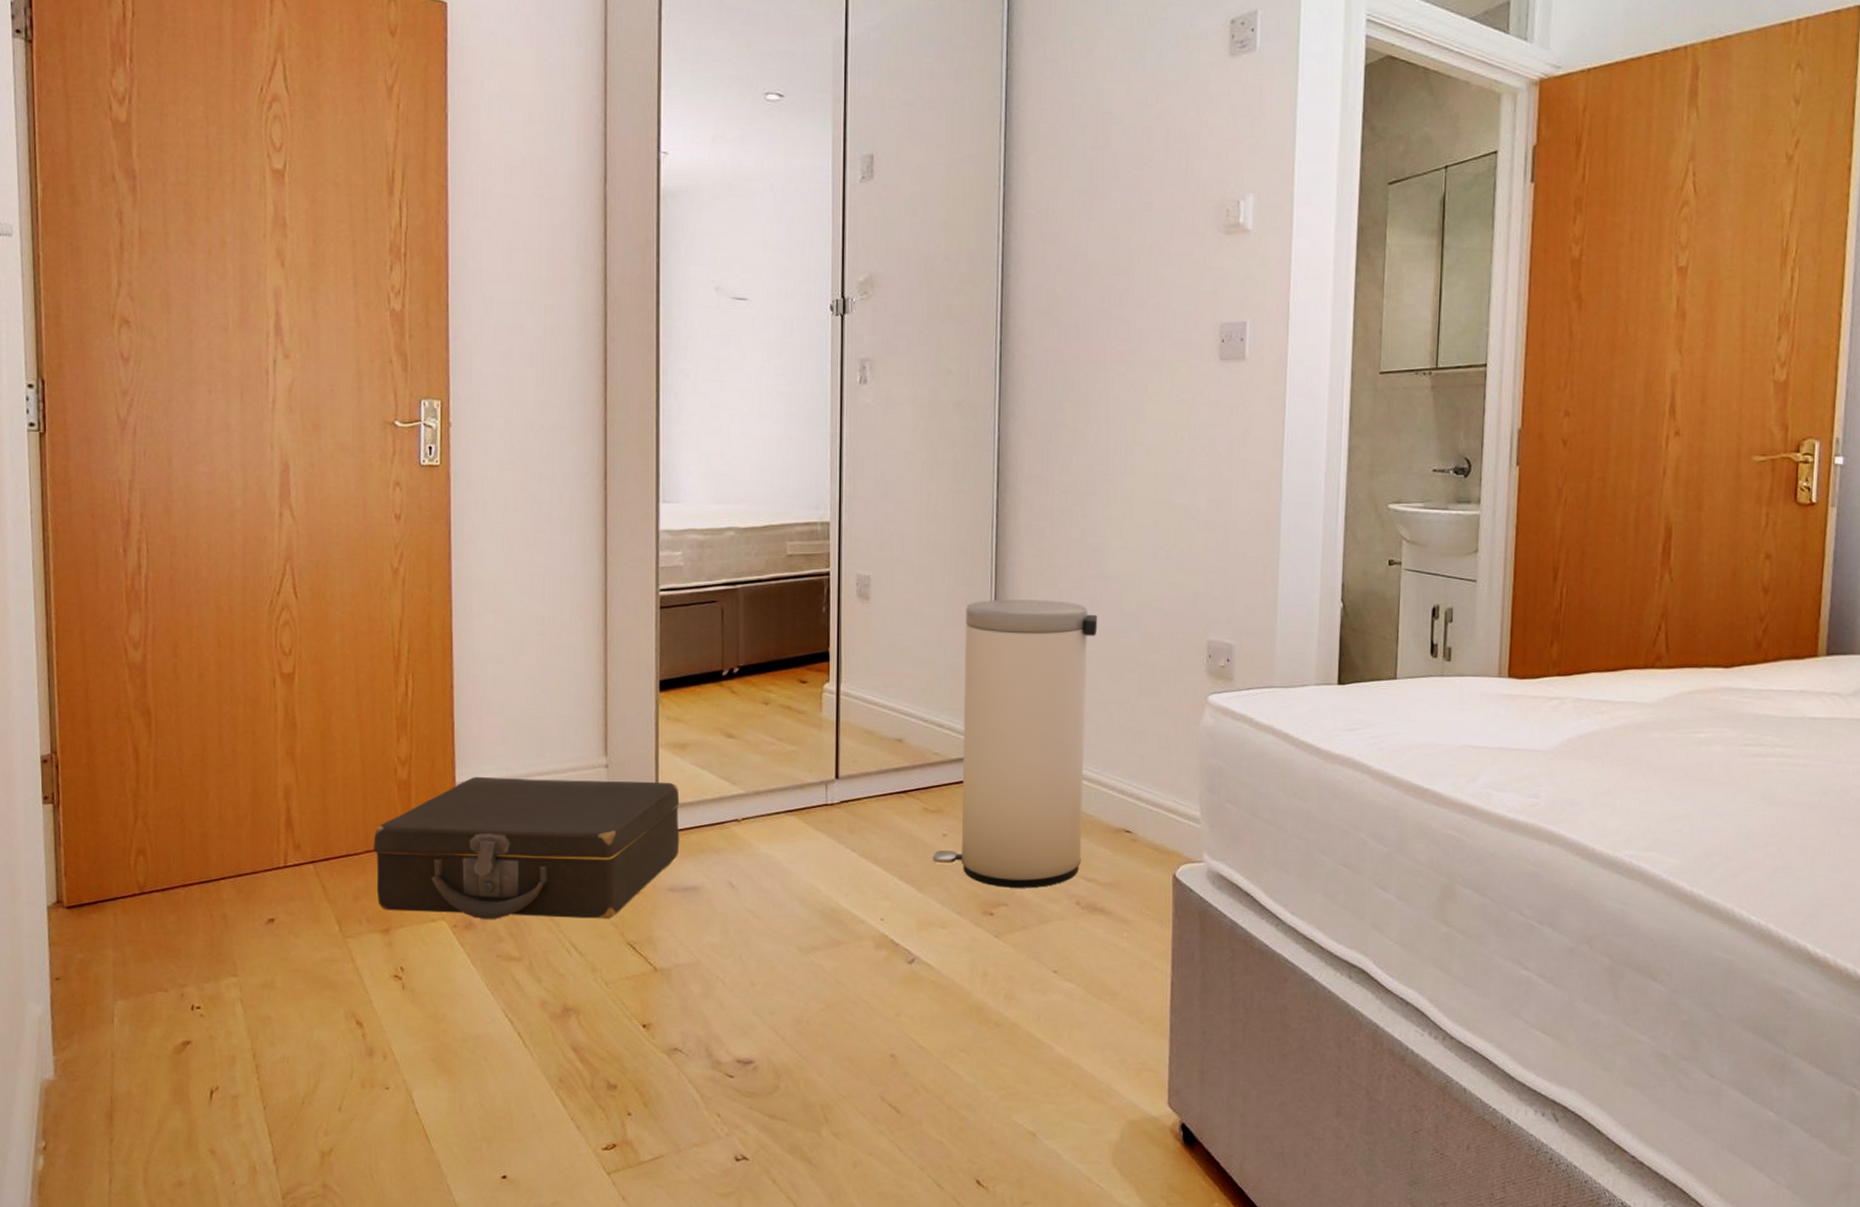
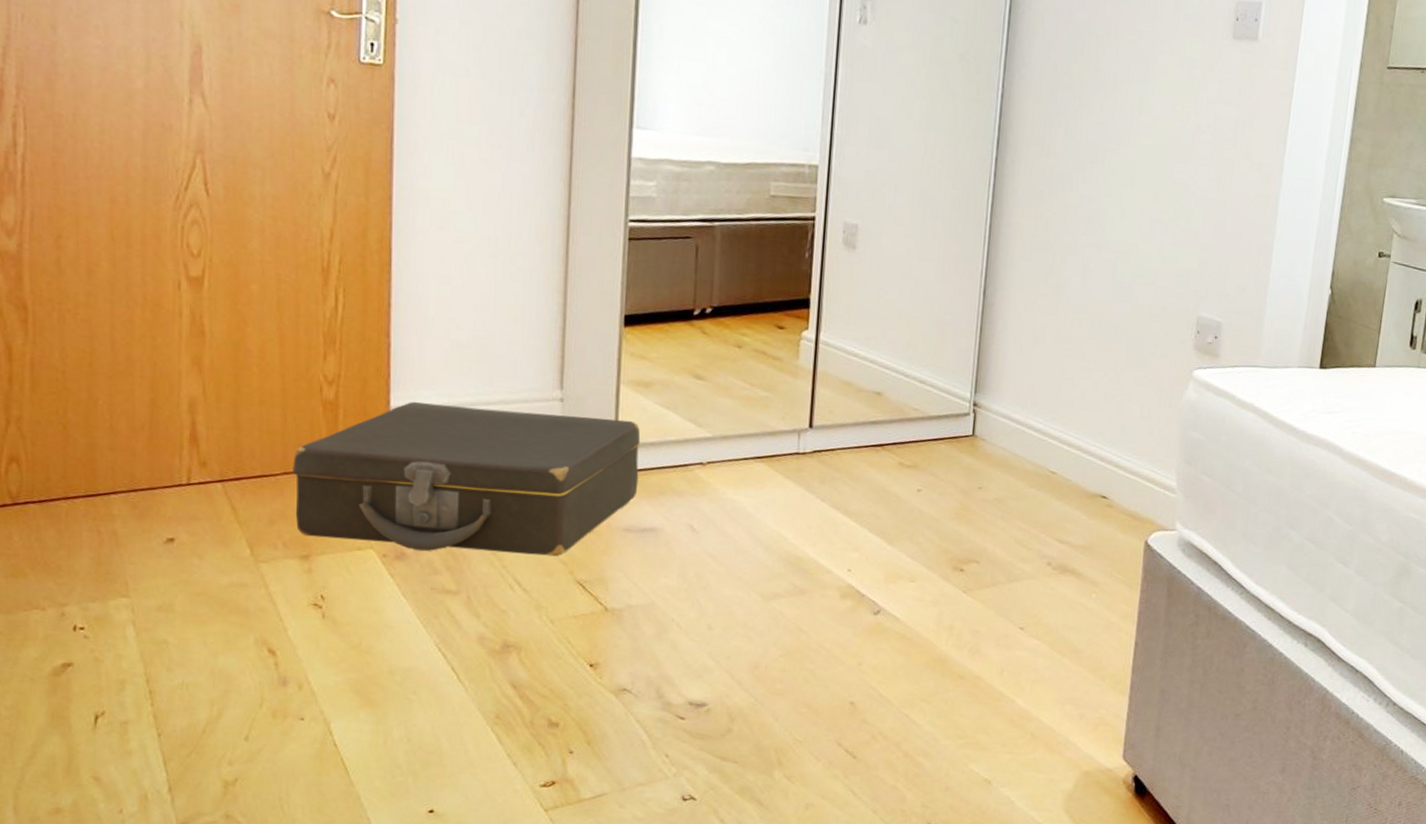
pedal bin: present [932,599,1098,888] -> none [905,259,1091,547]

